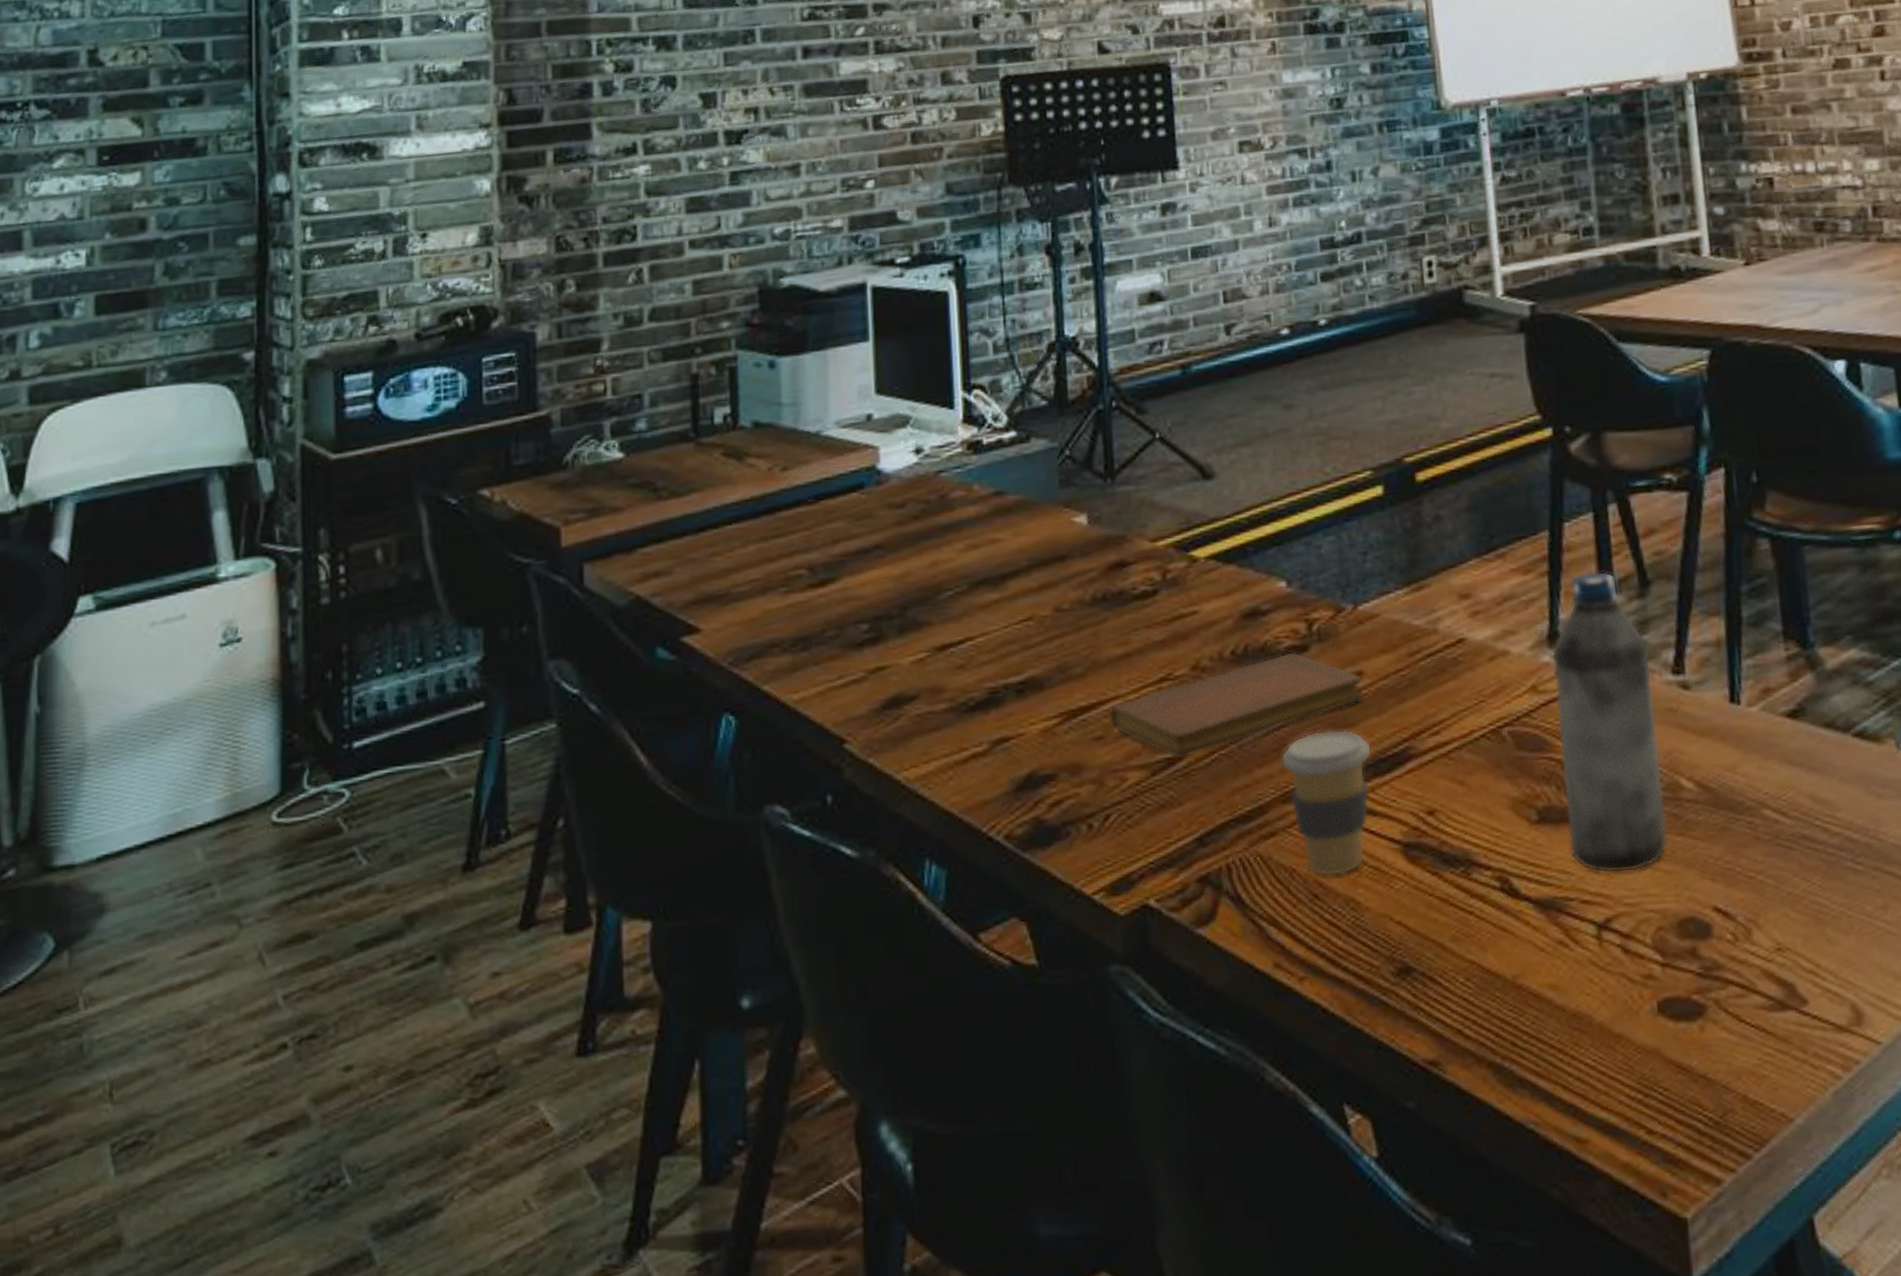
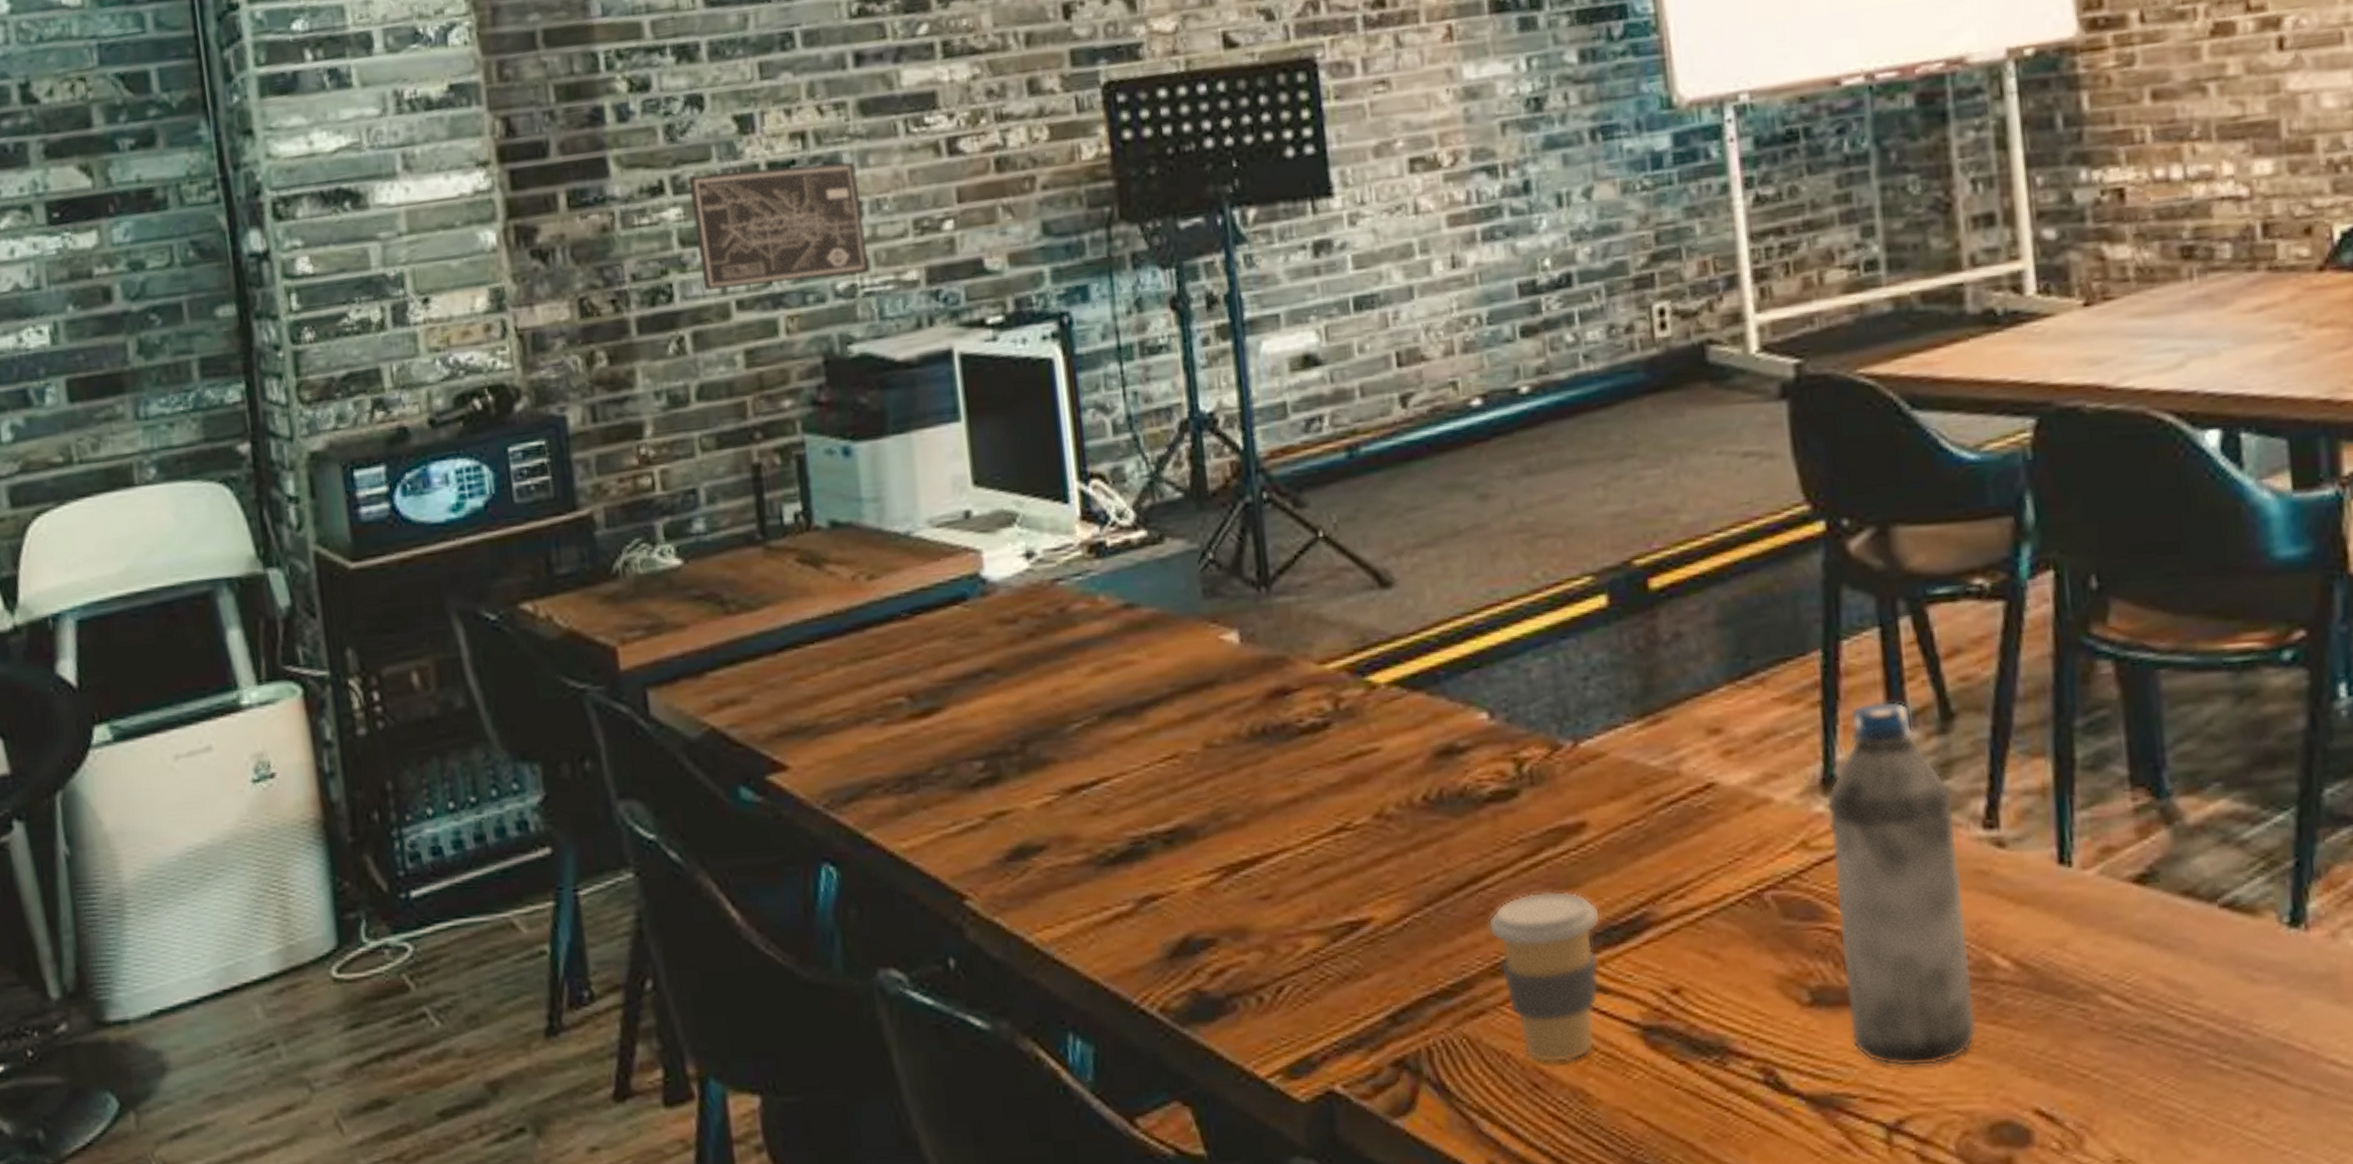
wall art: none [657,132,803,232] -> present [687,161,870,290]
notebook: present [1109,652,1365,759] -> none [1277,798,1590,924]

